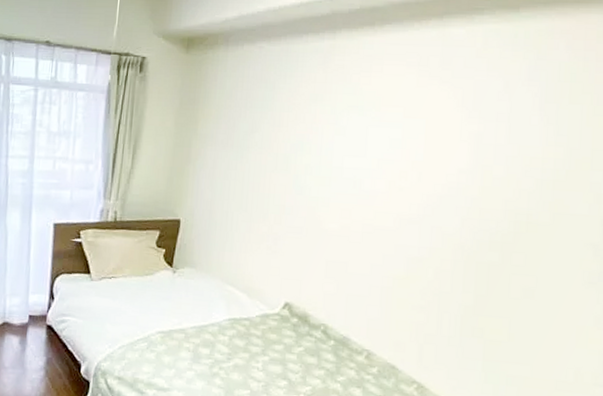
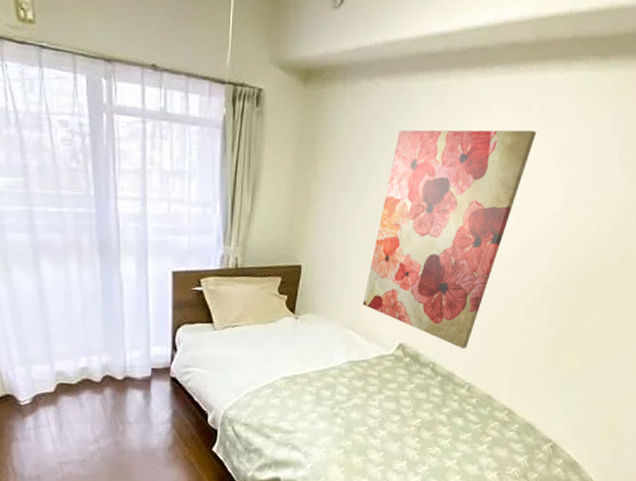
wall art: none [245,85,438,312] -> present [363,130,537,349]

